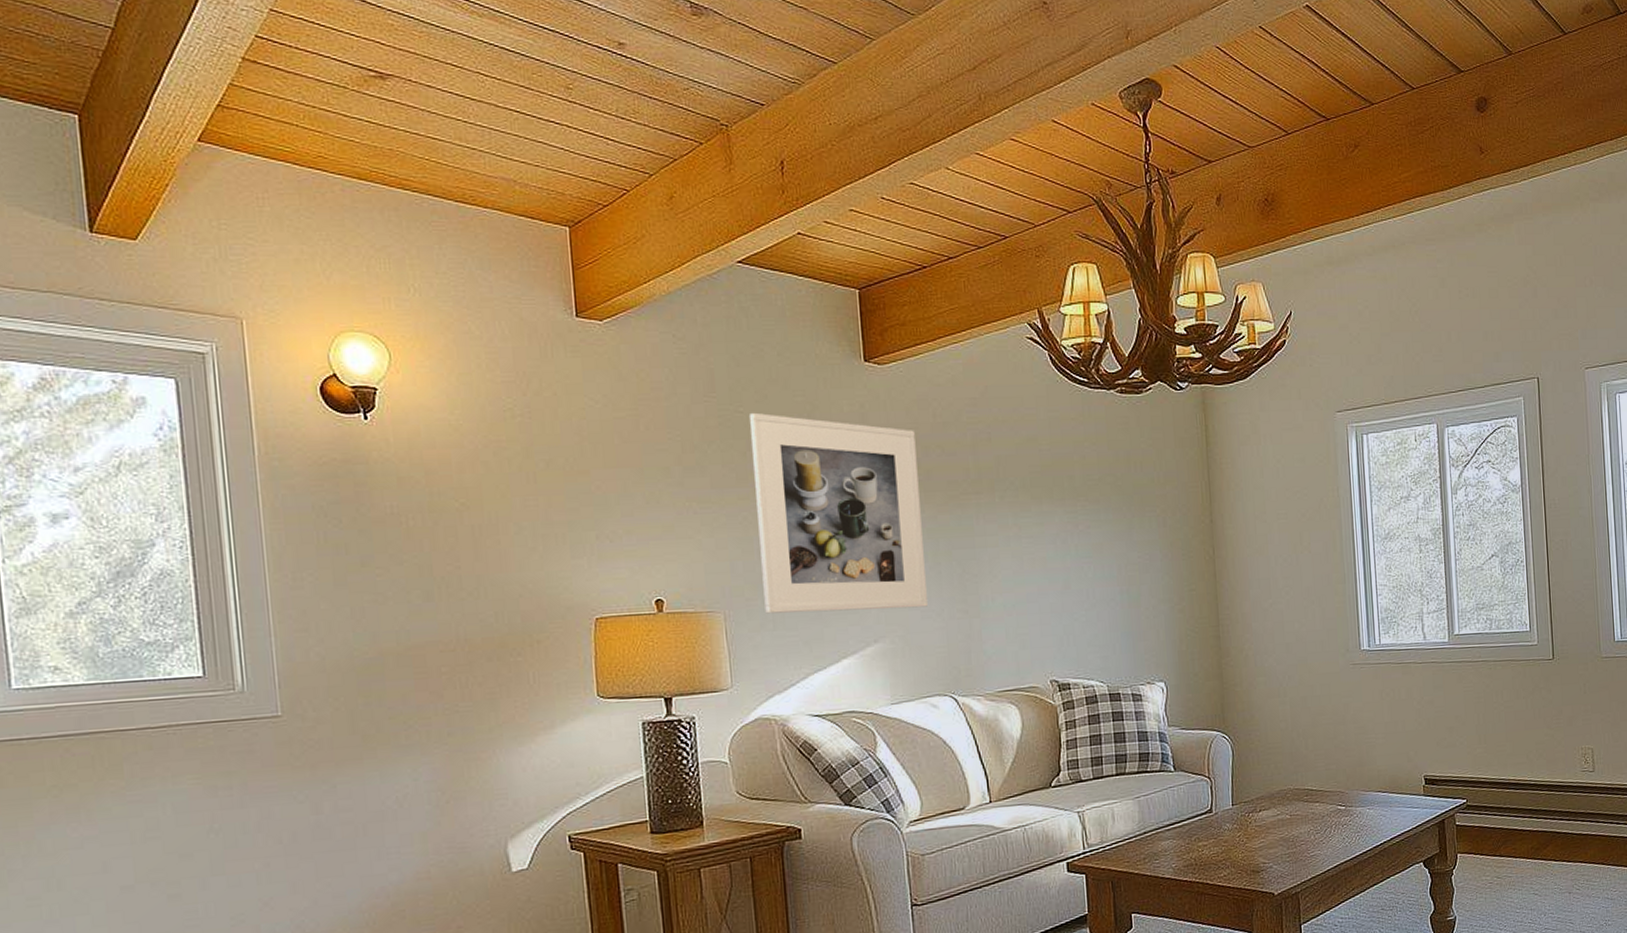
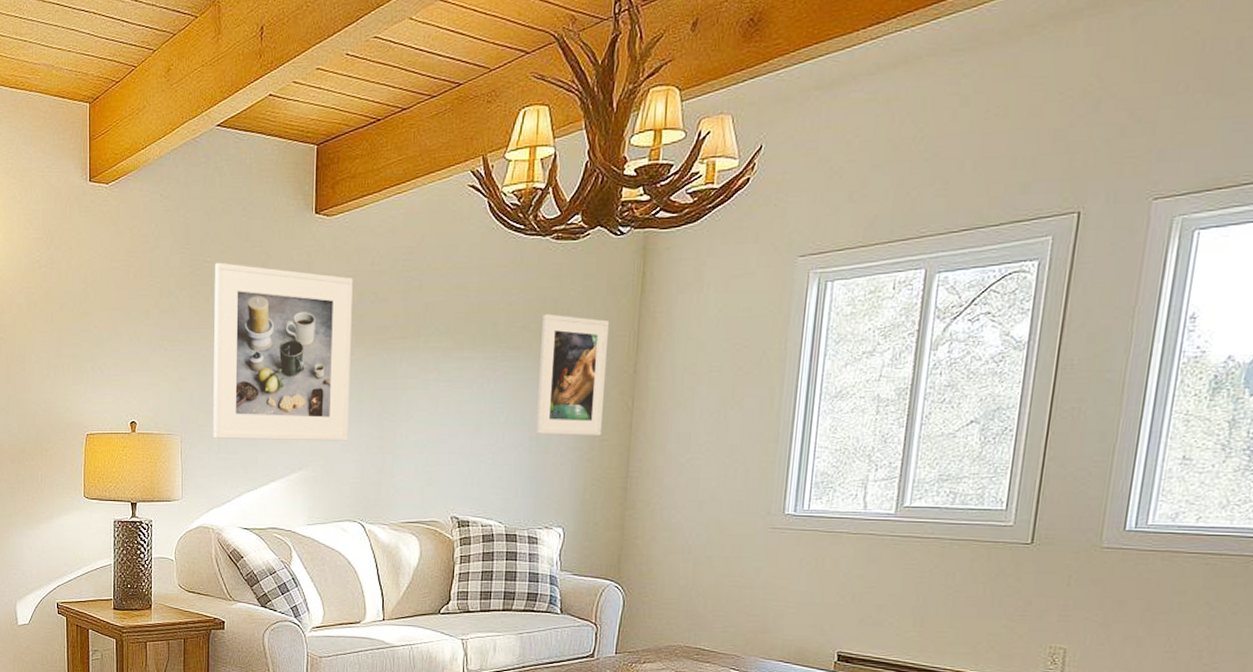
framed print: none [1117,466,1189,588] -> present [536,313,609,435]

